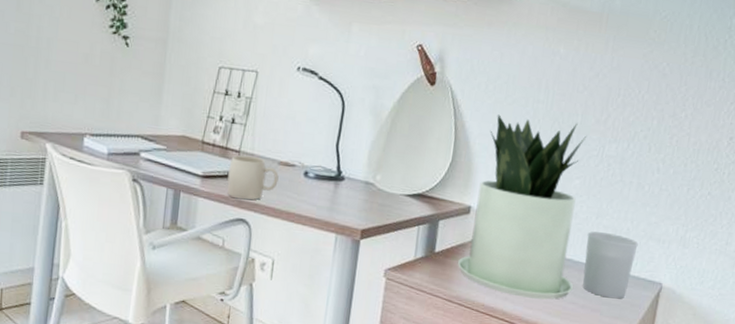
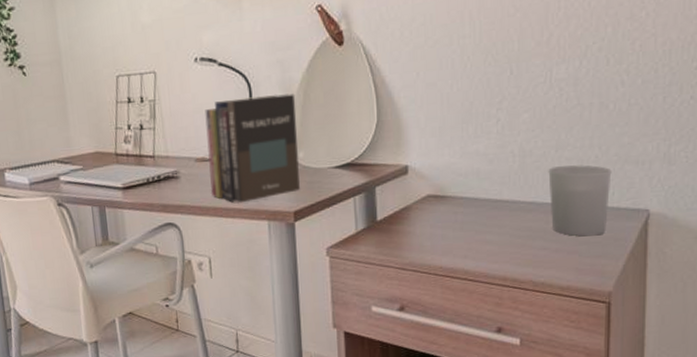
mug: present [227,155,279,200] -> none [146,159,199,204]
books: none [287,112,384,213] -> present [205,93,300,204]
planter: present [457,114,587,300] -> none [403,50,542,252]

